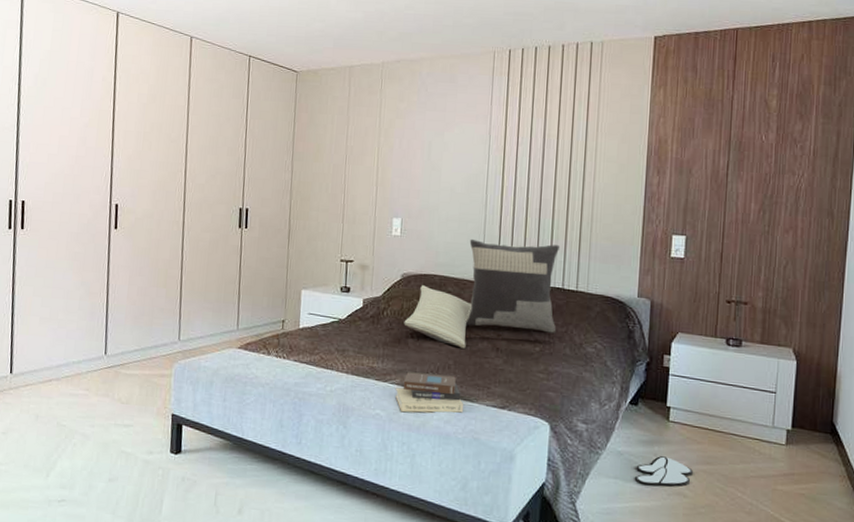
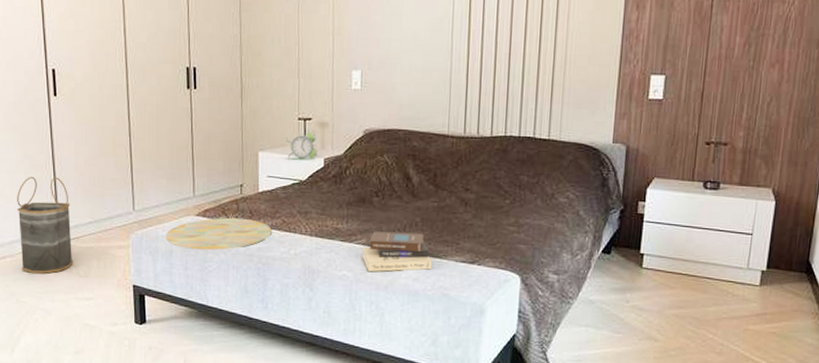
basket: none [66,303,120,399] -> present [17,177,73,274]
decorative tray: none [207,351,310,384] -> present [165,217,272,251]
alarm clock: none [328,273,358,300] -> present [286,131,319,159]
pillow: present [404,285,471,349] -> none [368,141,438,205]
pillow: present [465,238,560,333] -> none [432,89,532,185]
slippers: present [635,456,693,487] -> none [607,303,665,332]

